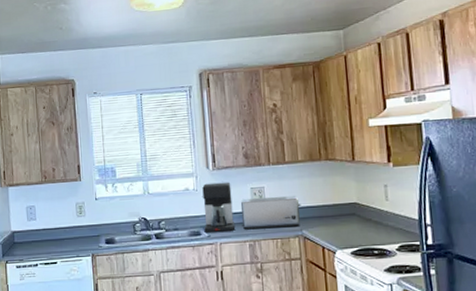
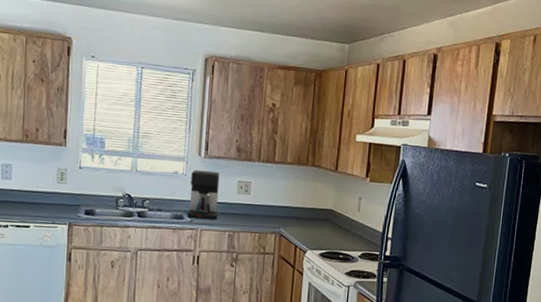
toaster: present [241,195,301,230] -> none [224,190,283,224]

